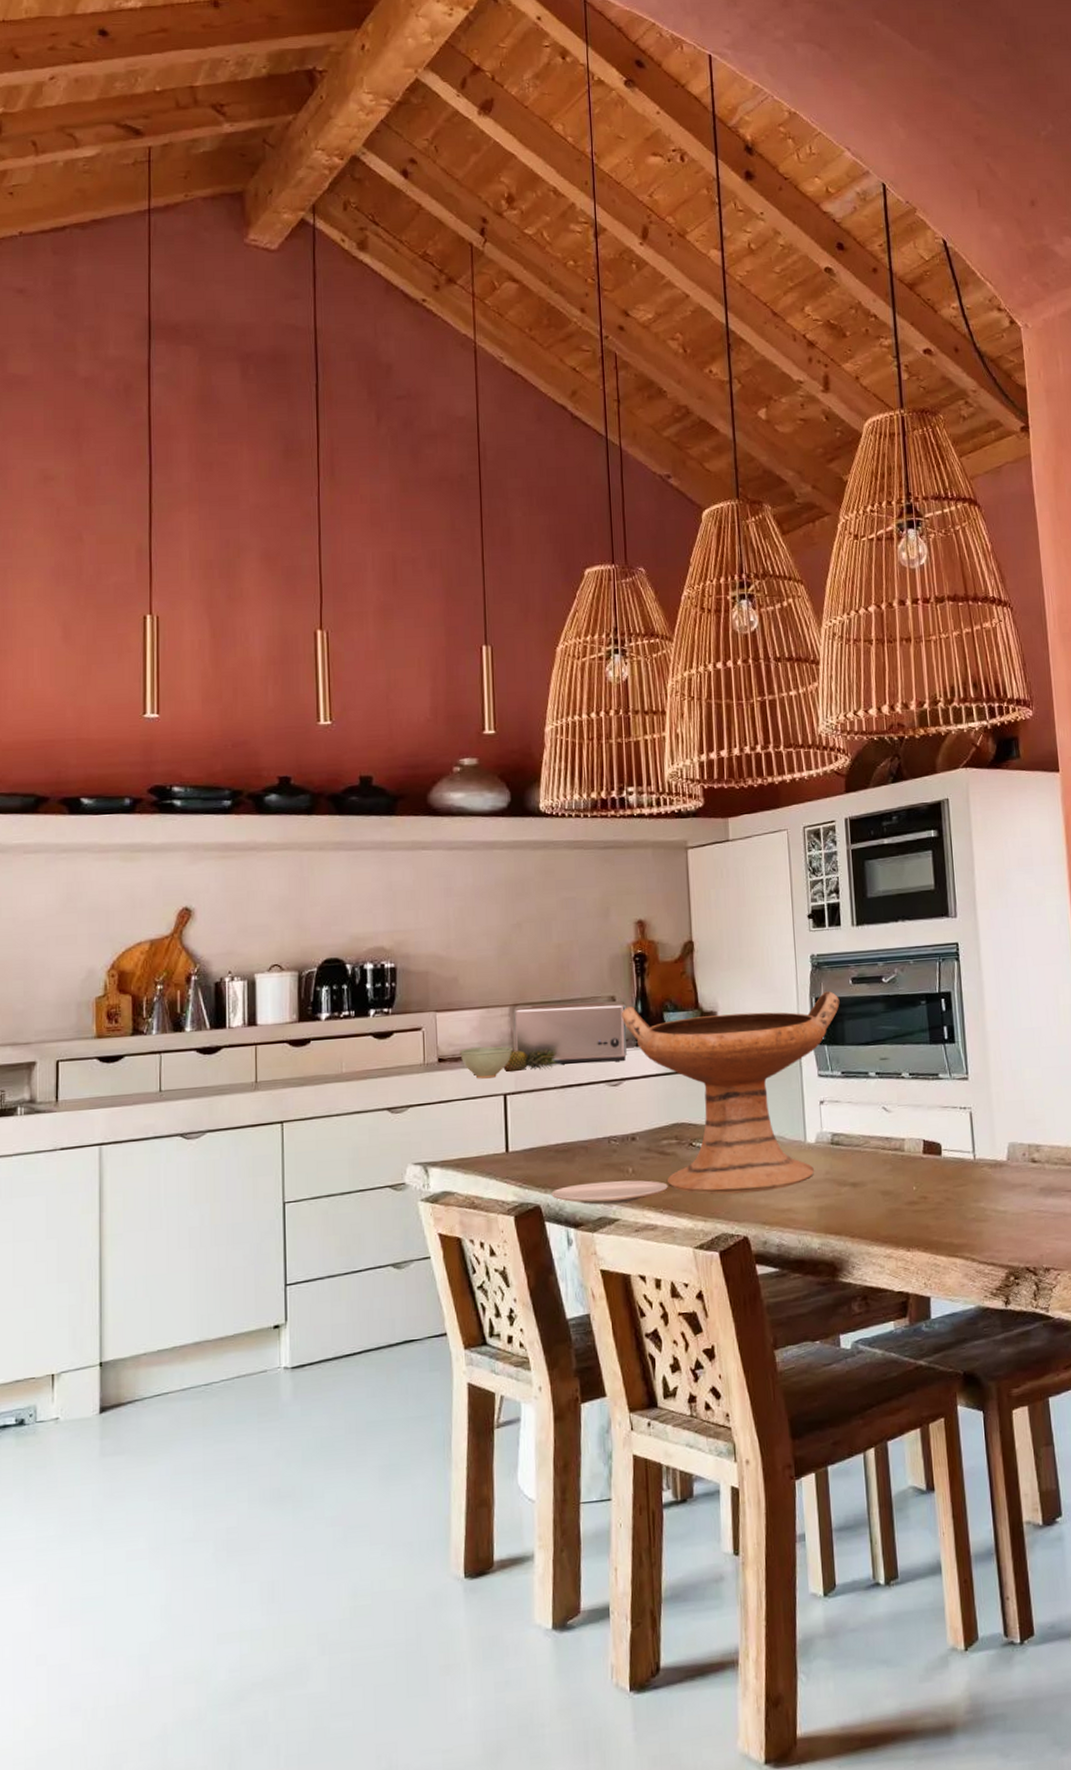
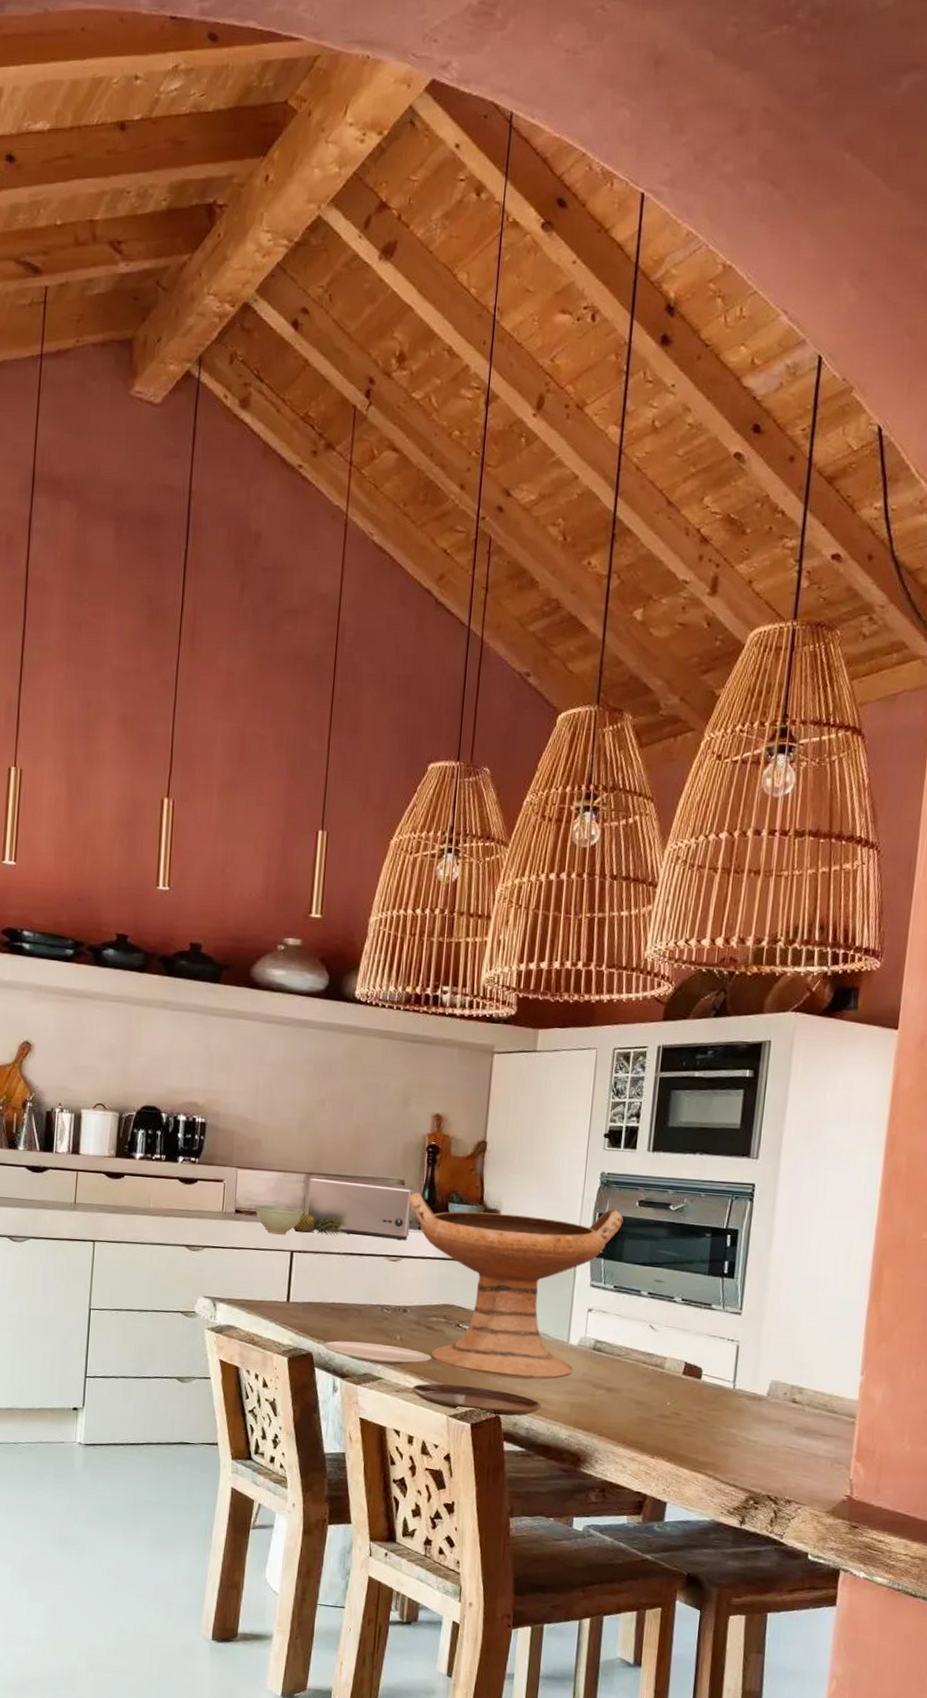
plate: none [652,1208,789,1240] -> present [412,1383,542,1416]

